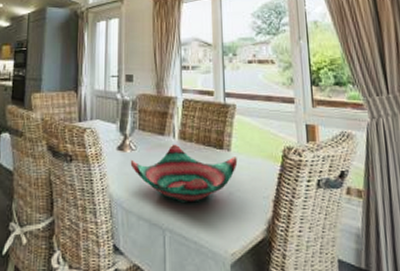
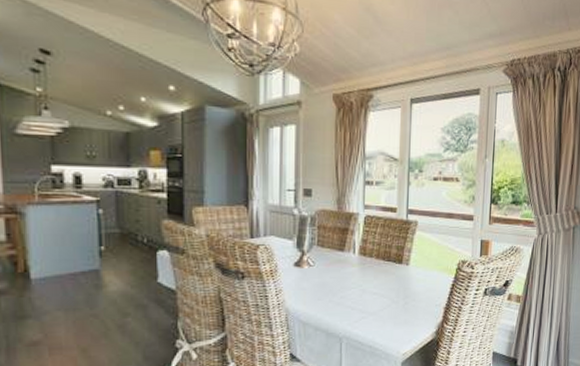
decorative bowl: present [130,144,238,203] -> none [308,259,415,313]

